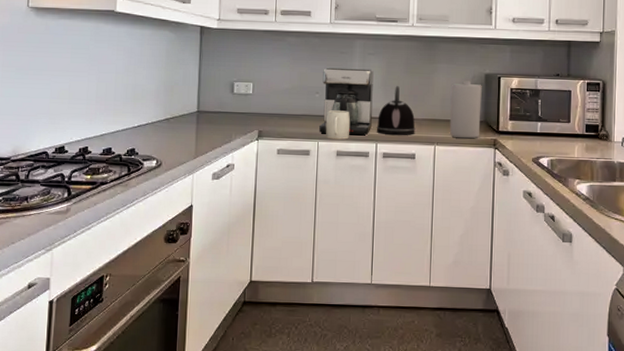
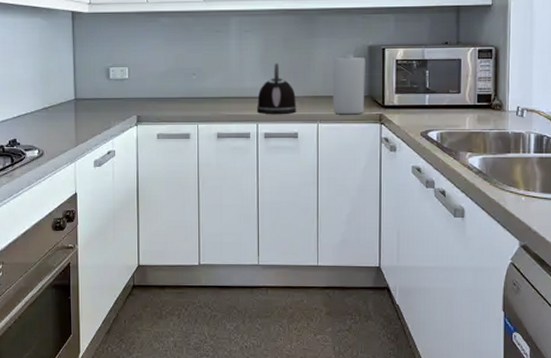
coffee maker: present [319,67,374,136] -> none [198,47,251,116]
mug: present [325,110,351,140] -> none [204,91,230,121]

